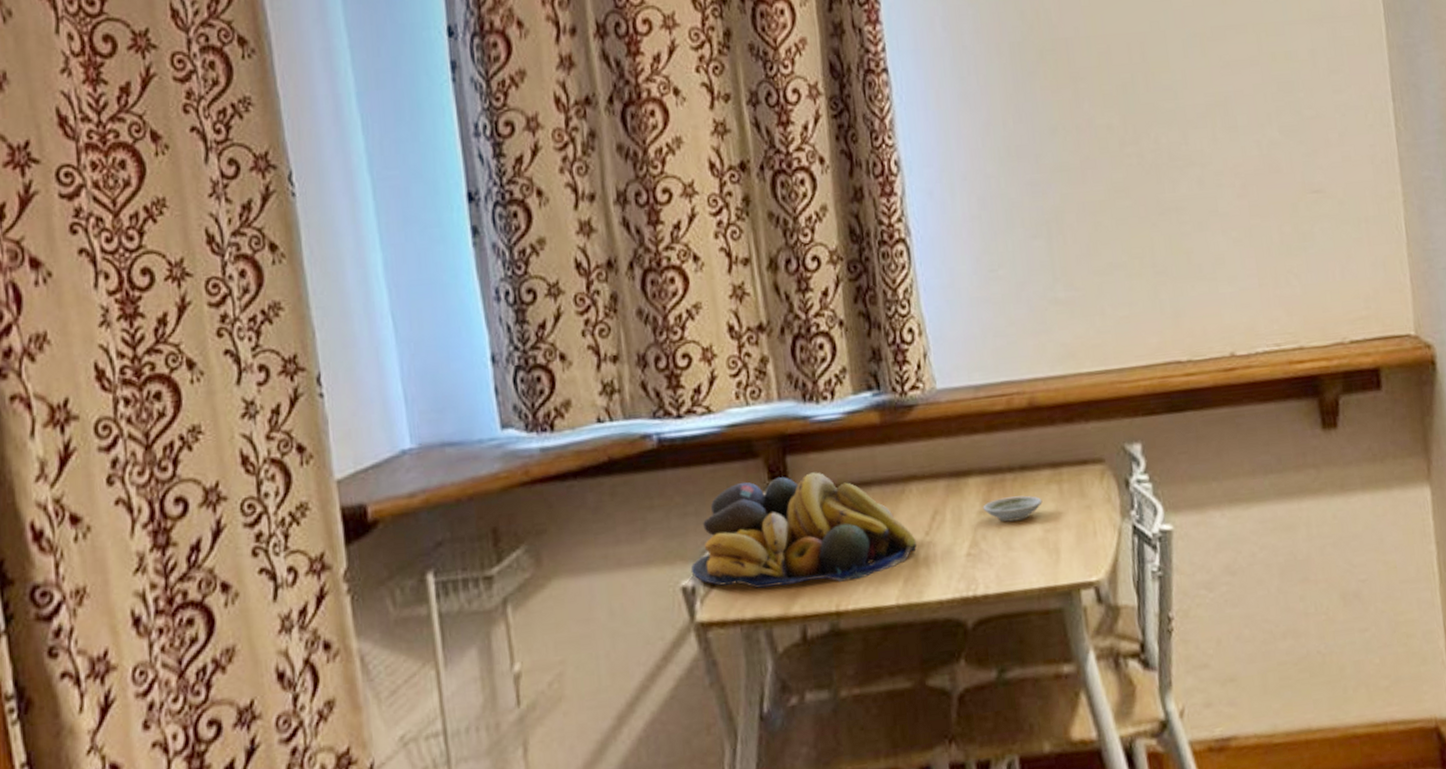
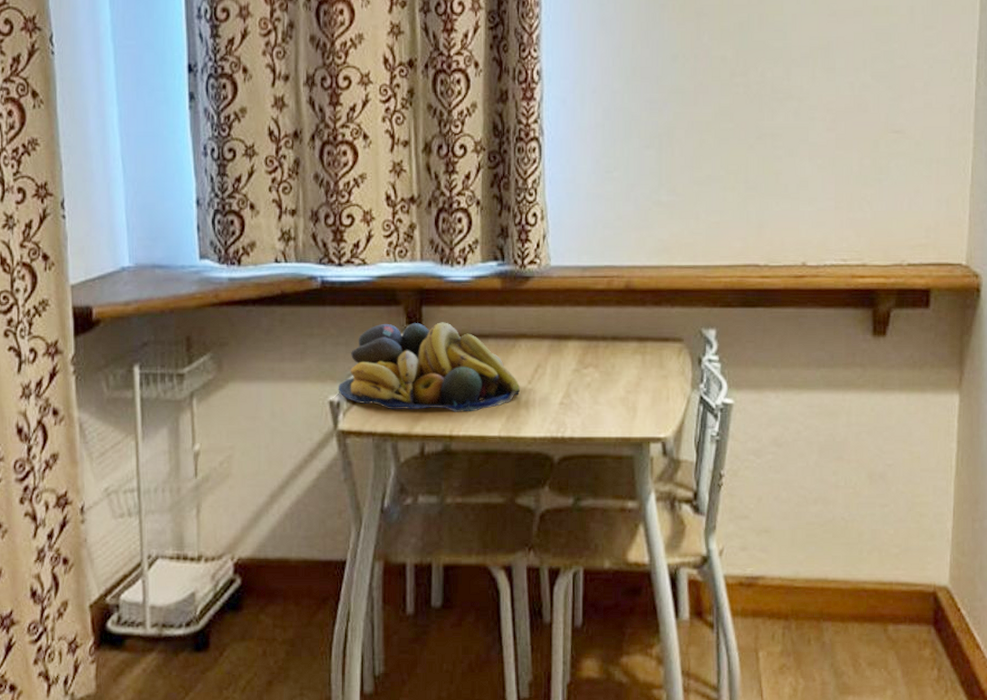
saucer: present [983,495,1043,522] -> none [577,361,627,381]

